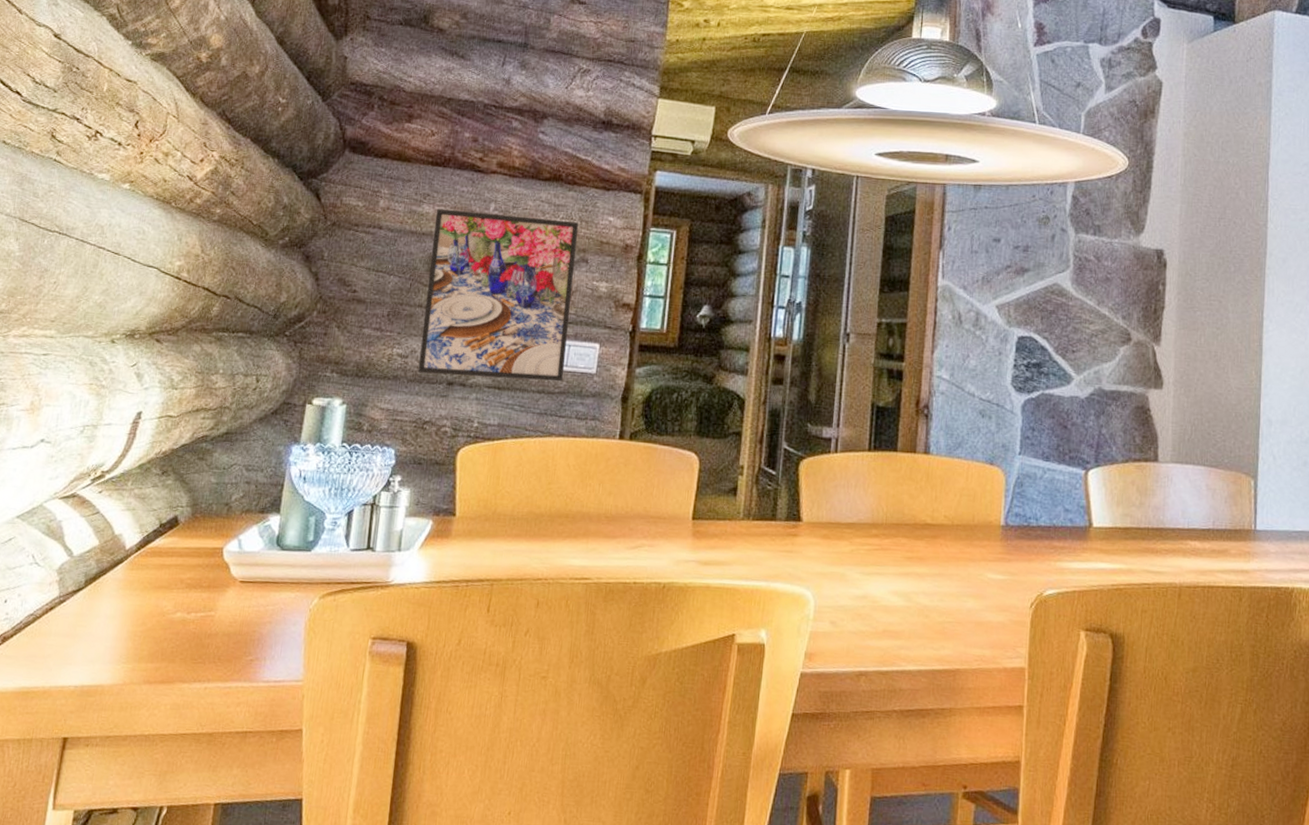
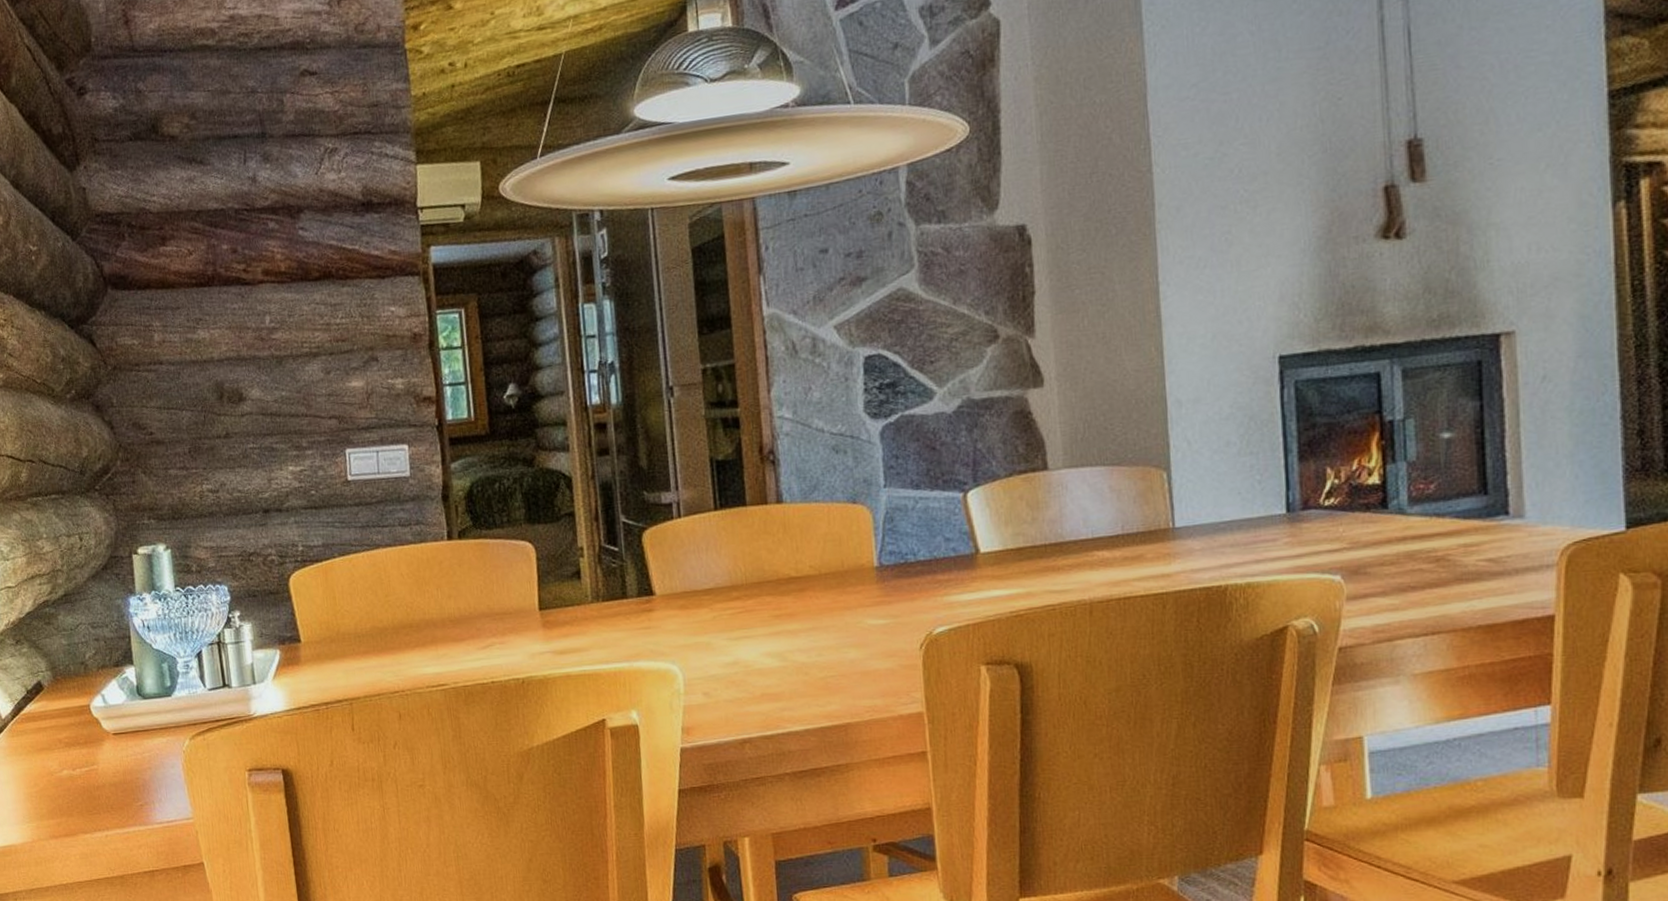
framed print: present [417,208,579,382] -> none [212,319,379,505]

